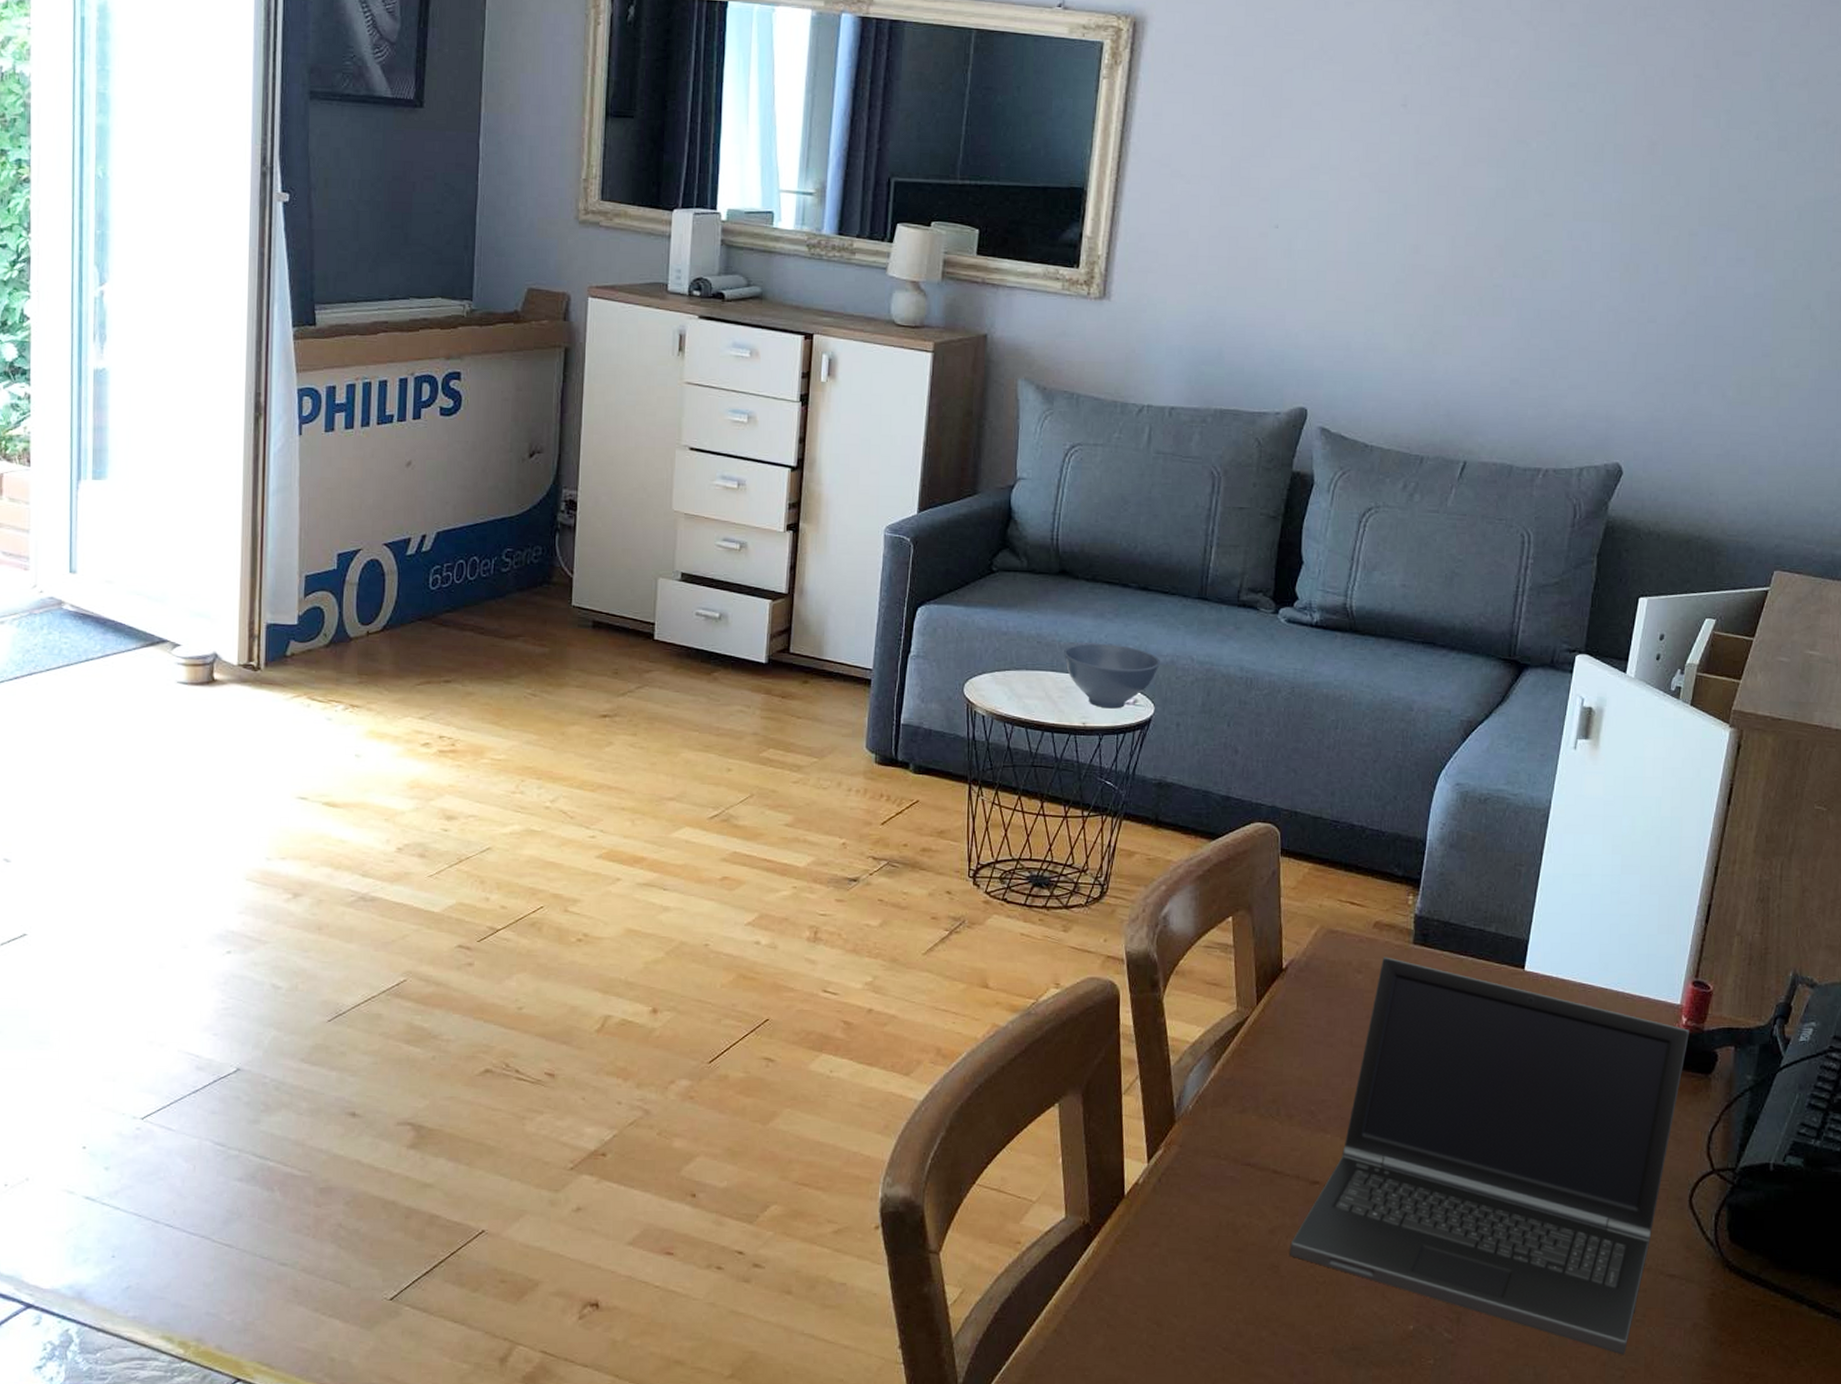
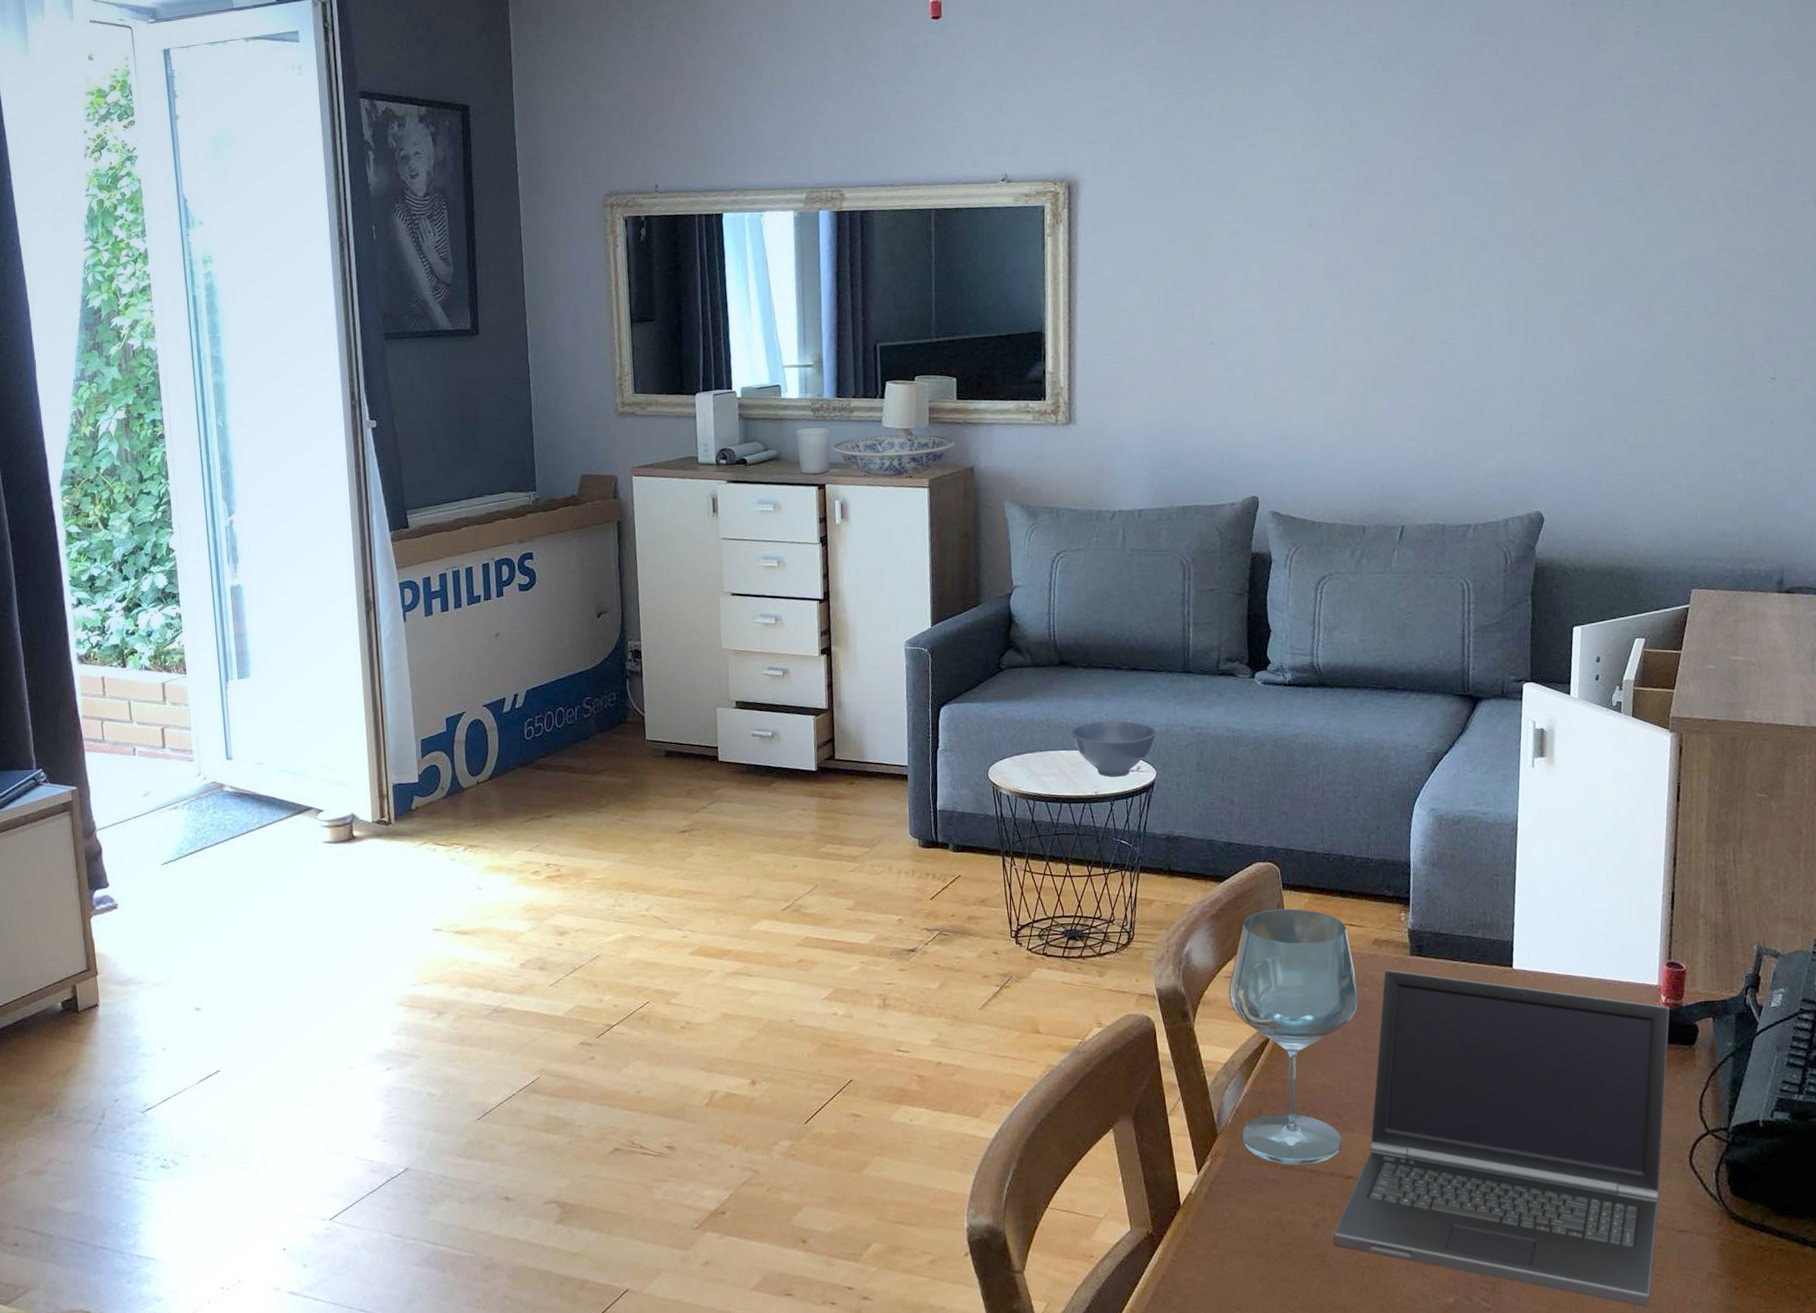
candle holder: none [785,266,826,321] -> present [795,427,830,474]
ceramic bowl: none [826,284,968,338] -> present [832,434,955,479]
wine glass: none [1201,877,1351,1164] -> present [1228,908,1359,1165]

